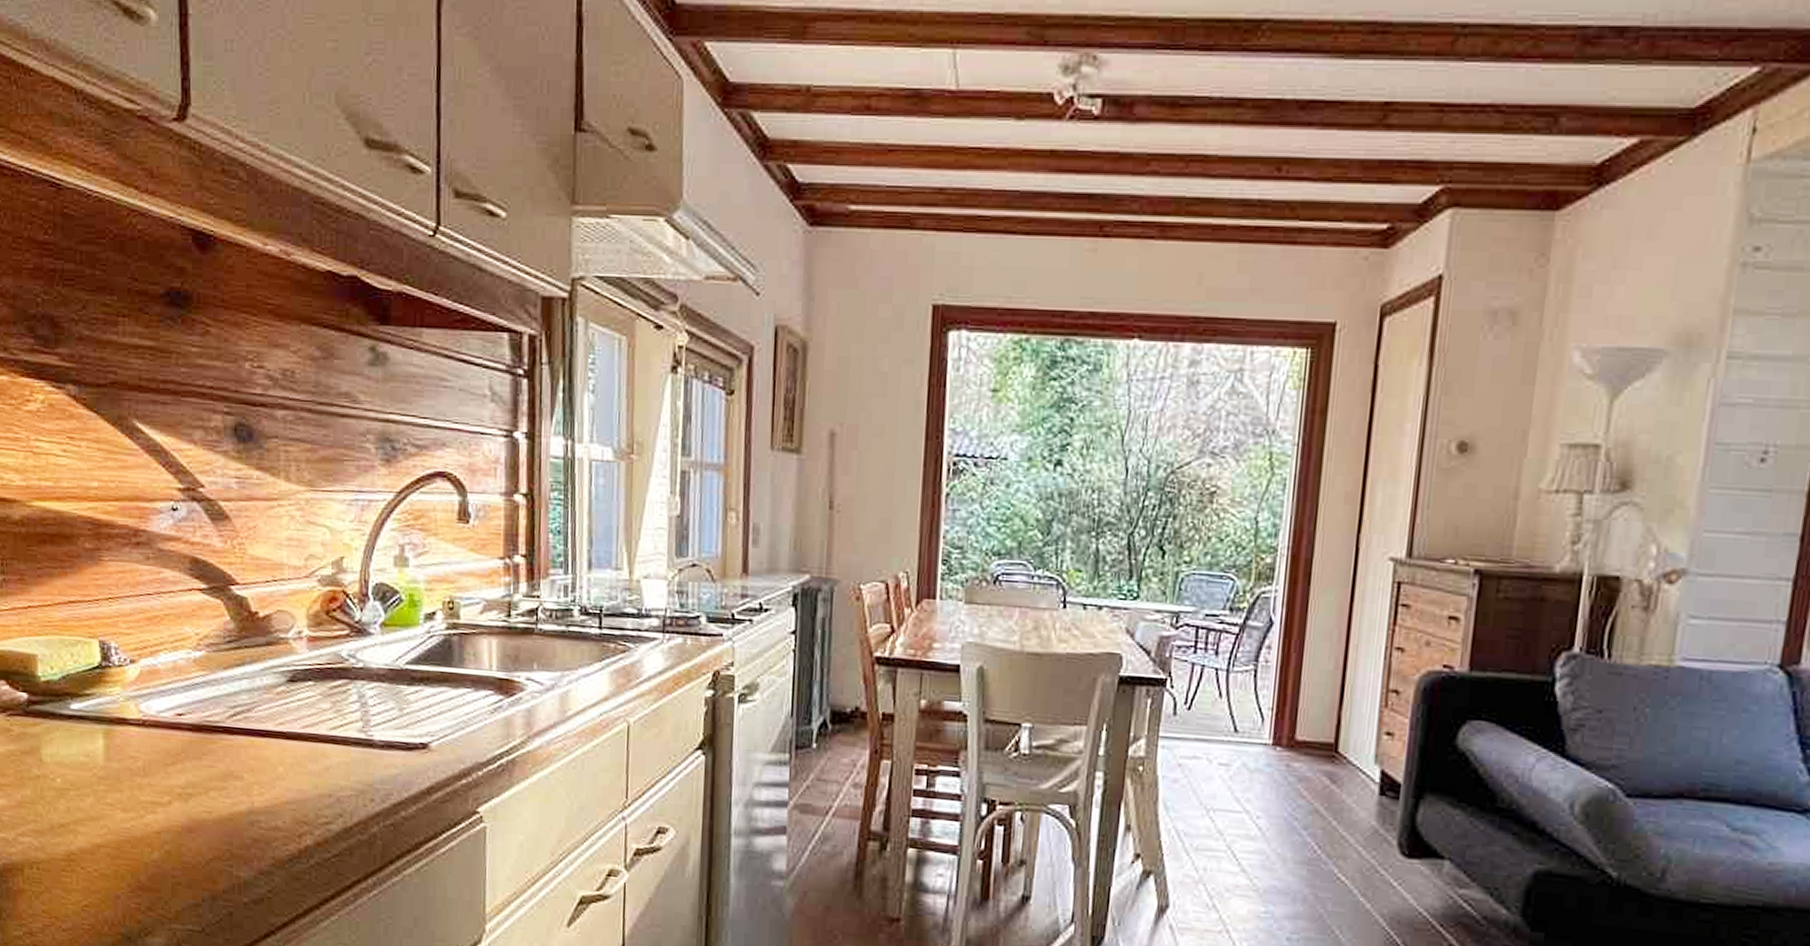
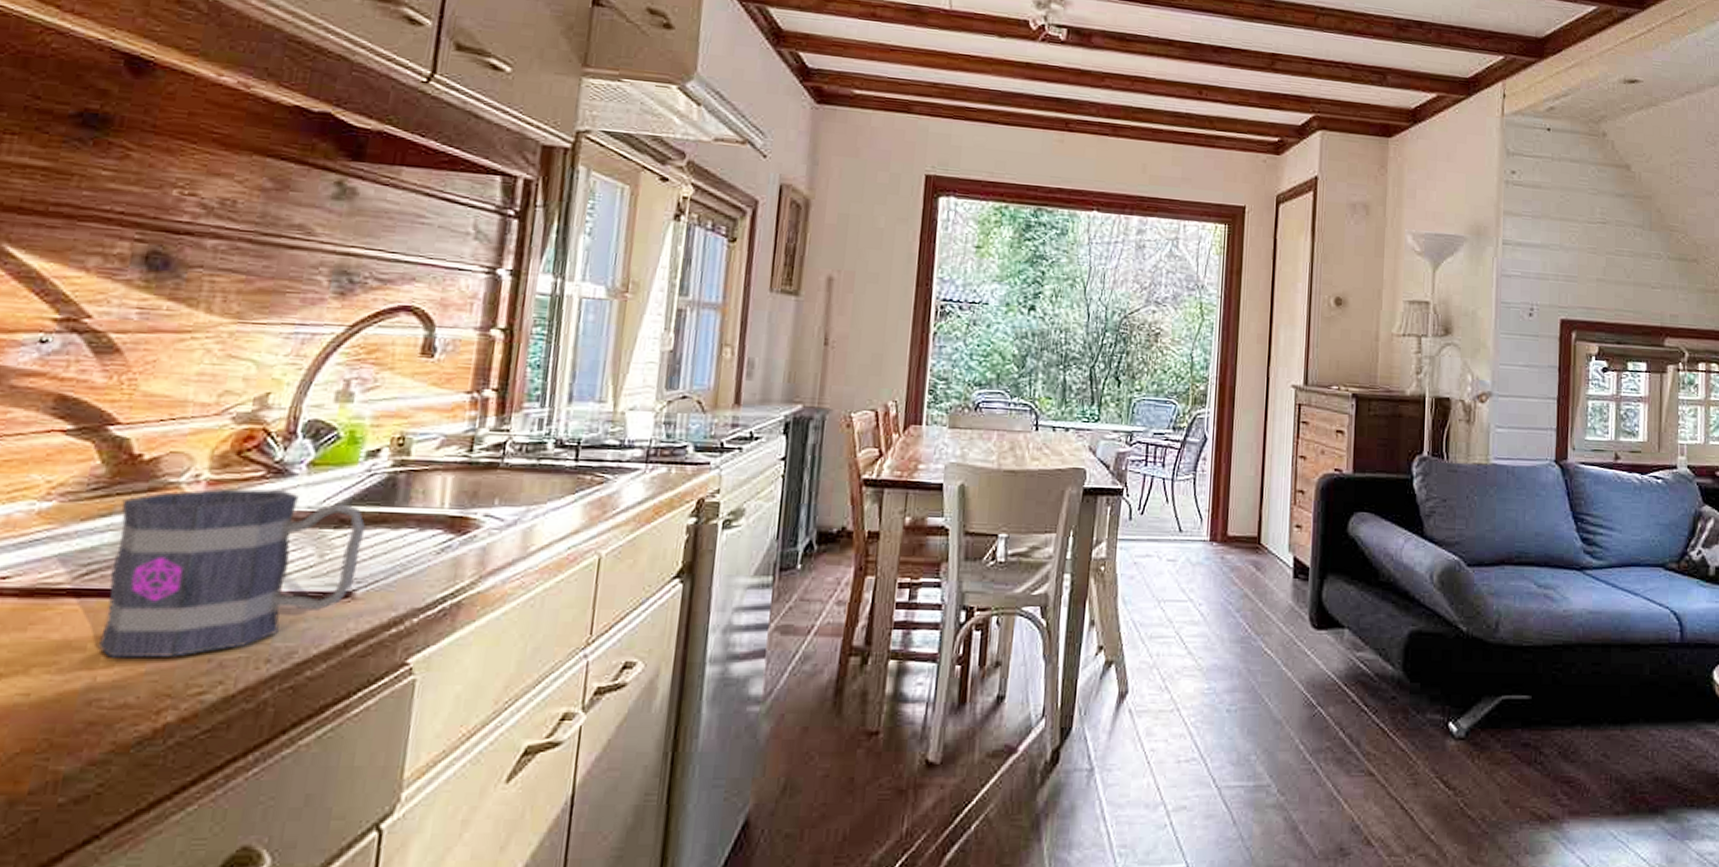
mug: none [250,645,432,791] -> present [97,488,366,658]

